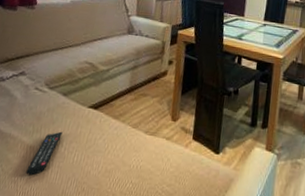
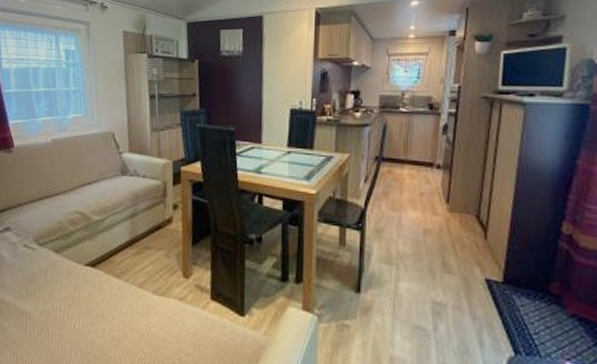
remote control: present [26,131,63,176] -> none [24,294,59,345]

